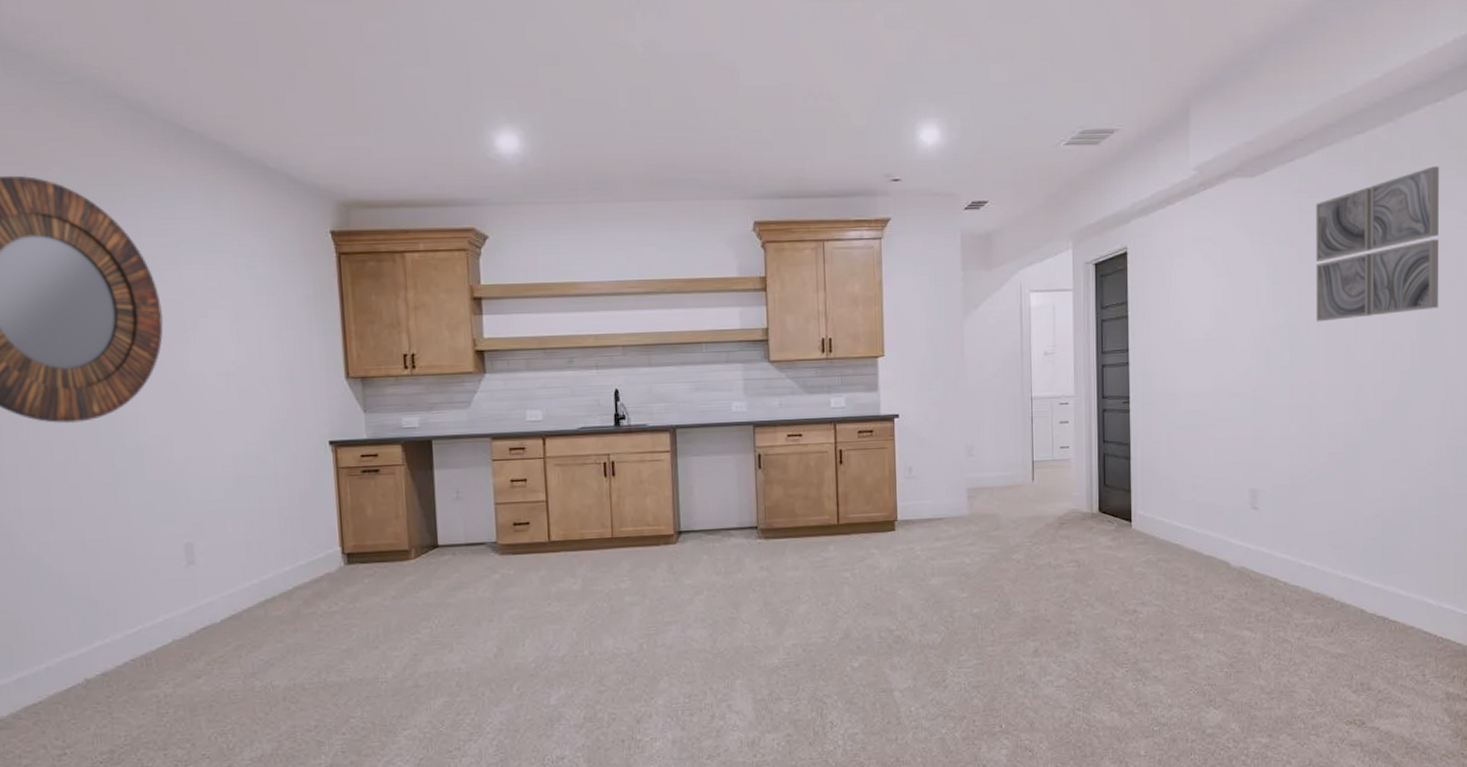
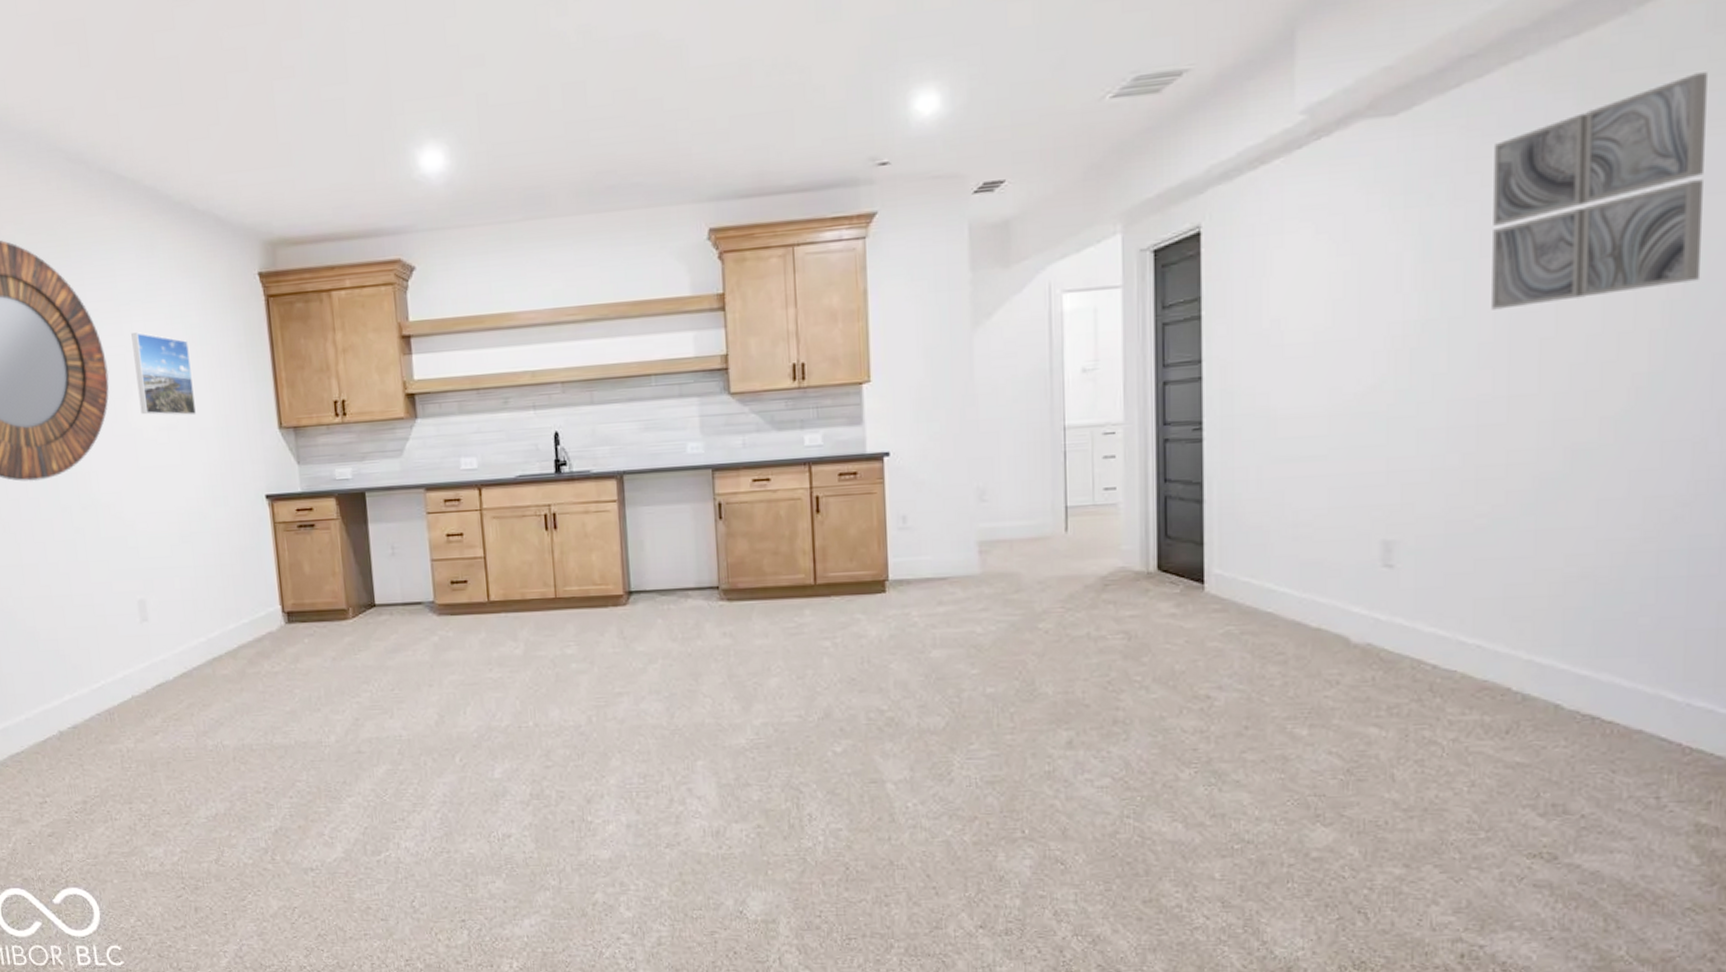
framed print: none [191,280,260,363] -> present [131,332,197,416]

